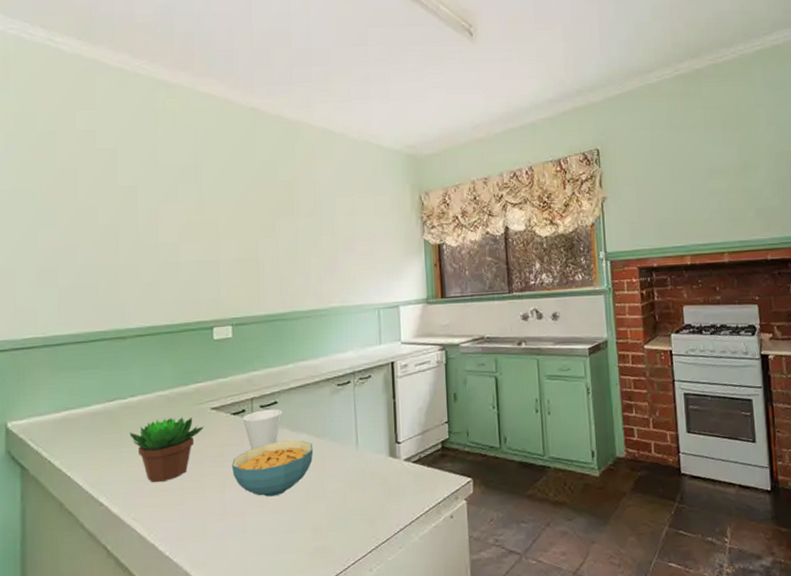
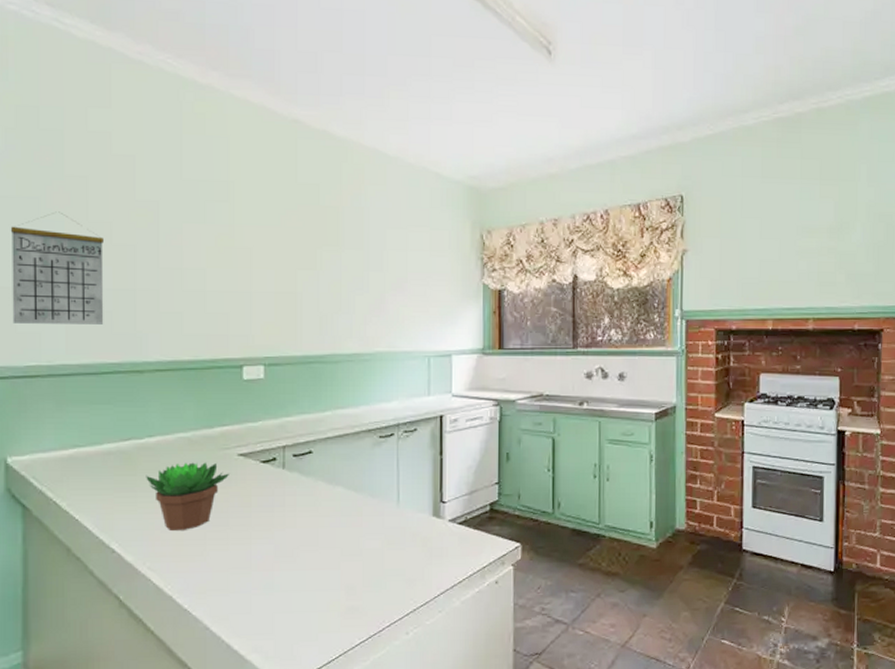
calendar: none [10,201,91,302] -> present [10,211,104,325]
cereal bowl: present [231,440,314,497] -> none [259,493,350,552]
cup: present [242,409,282,450] -> none [273,459,317,502]

